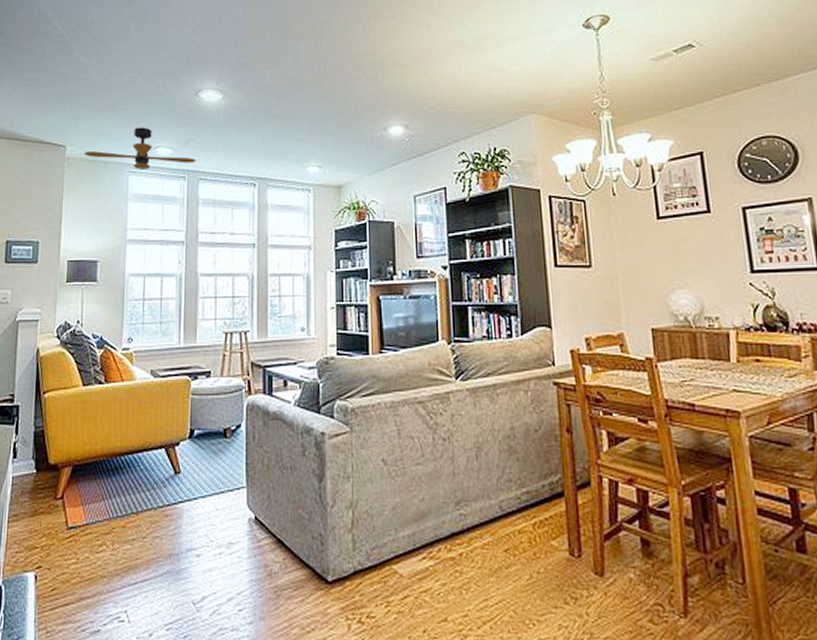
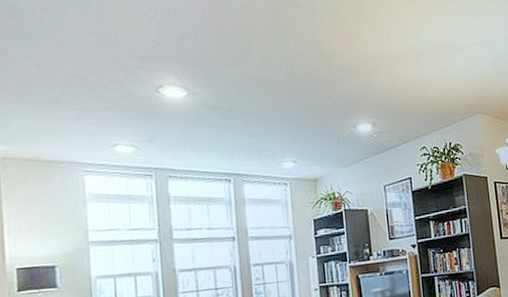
ceiling fan: present [83,127,196,170] -> none [23,124,163,169]

